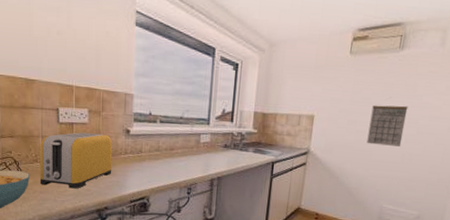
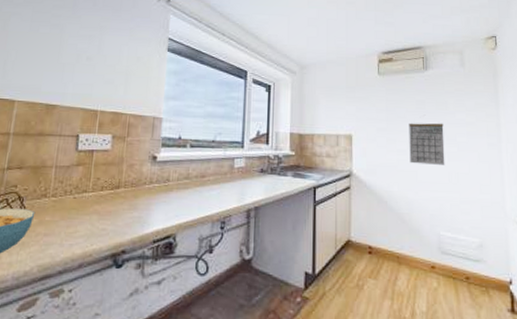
toaster: present [39,132,113,189] -> none [45,160,137,229]

